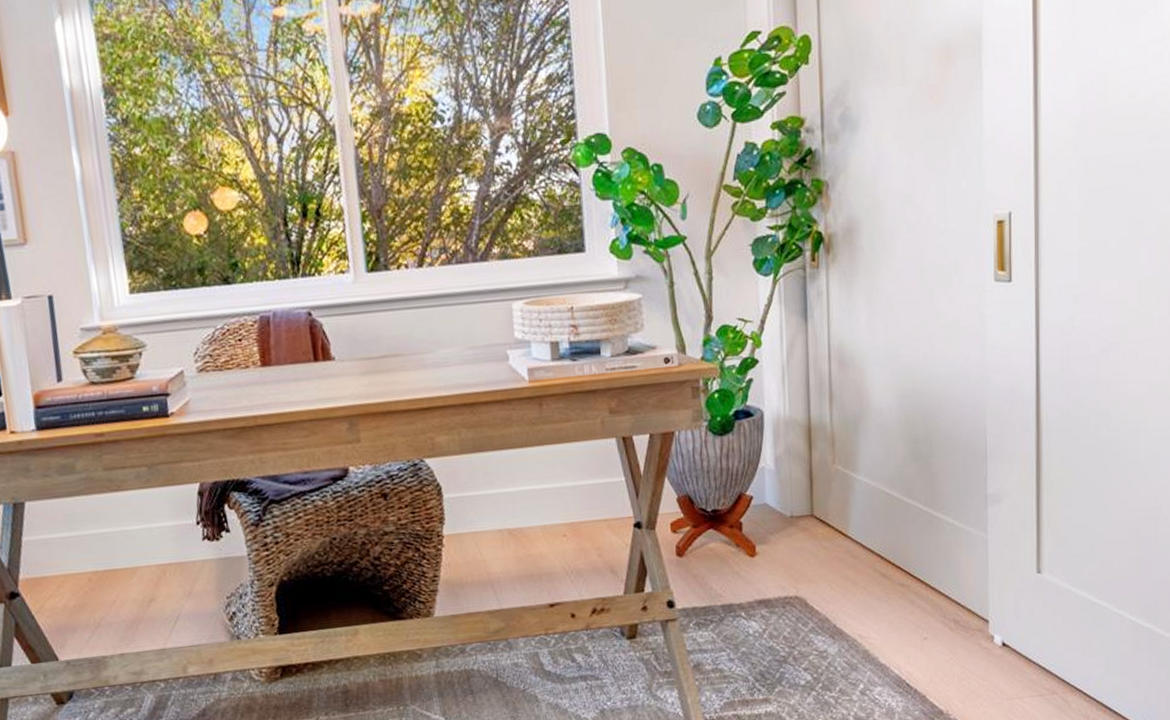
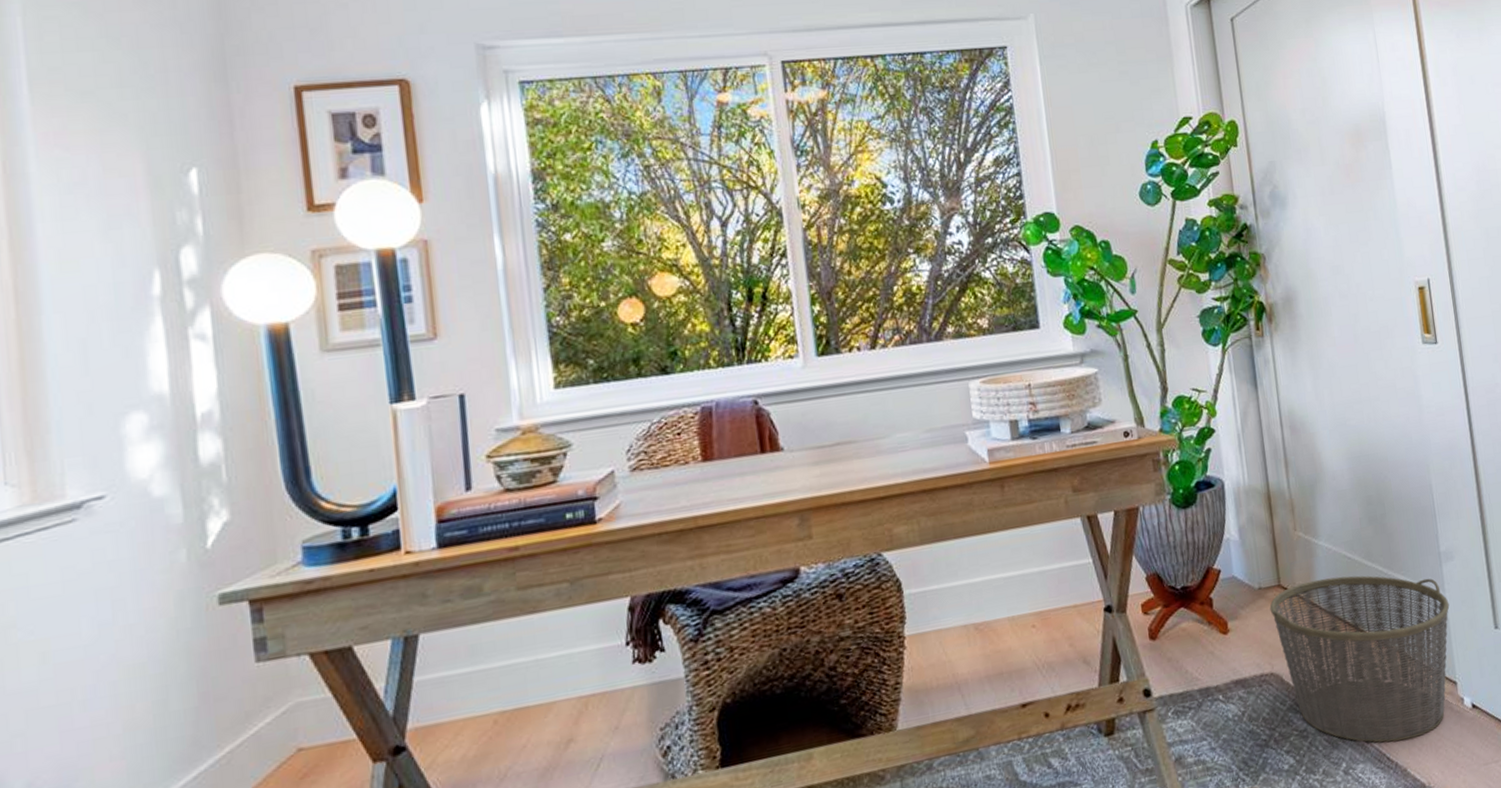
basket: none [800,511,991,670] -> present [1269,575,1450,743]

